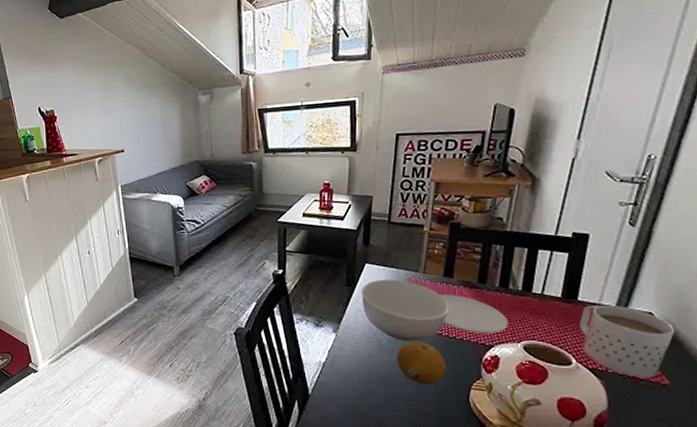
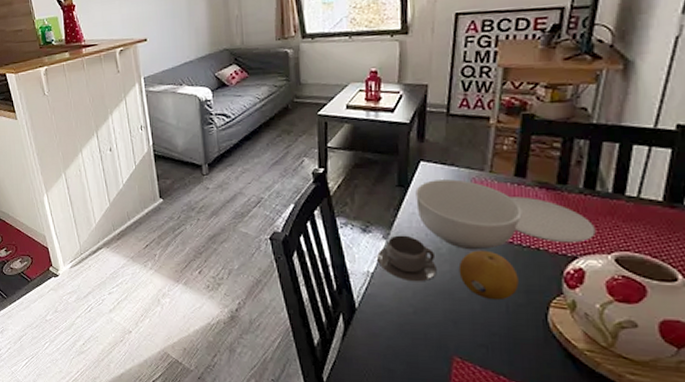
teacup: none [328,329,378,370] -> present [377,235,437,282]

